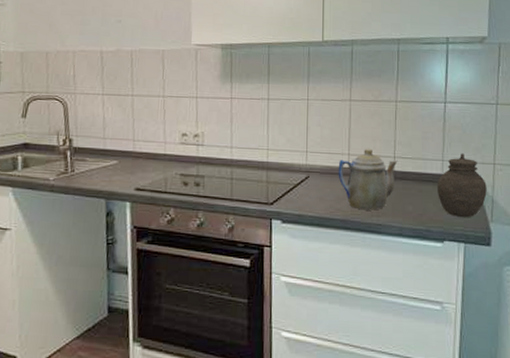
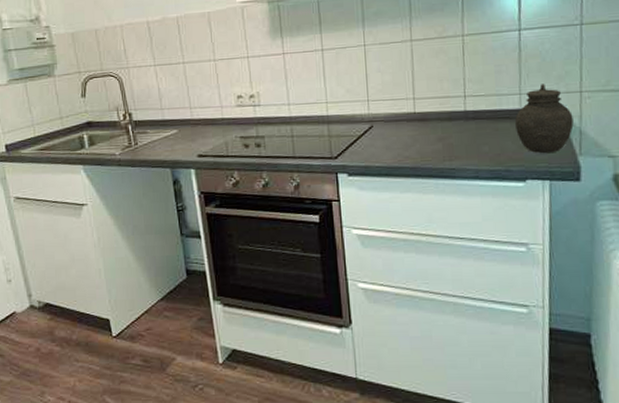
teapot: present [338,148,398,211] -> none [403,89,469,156]

